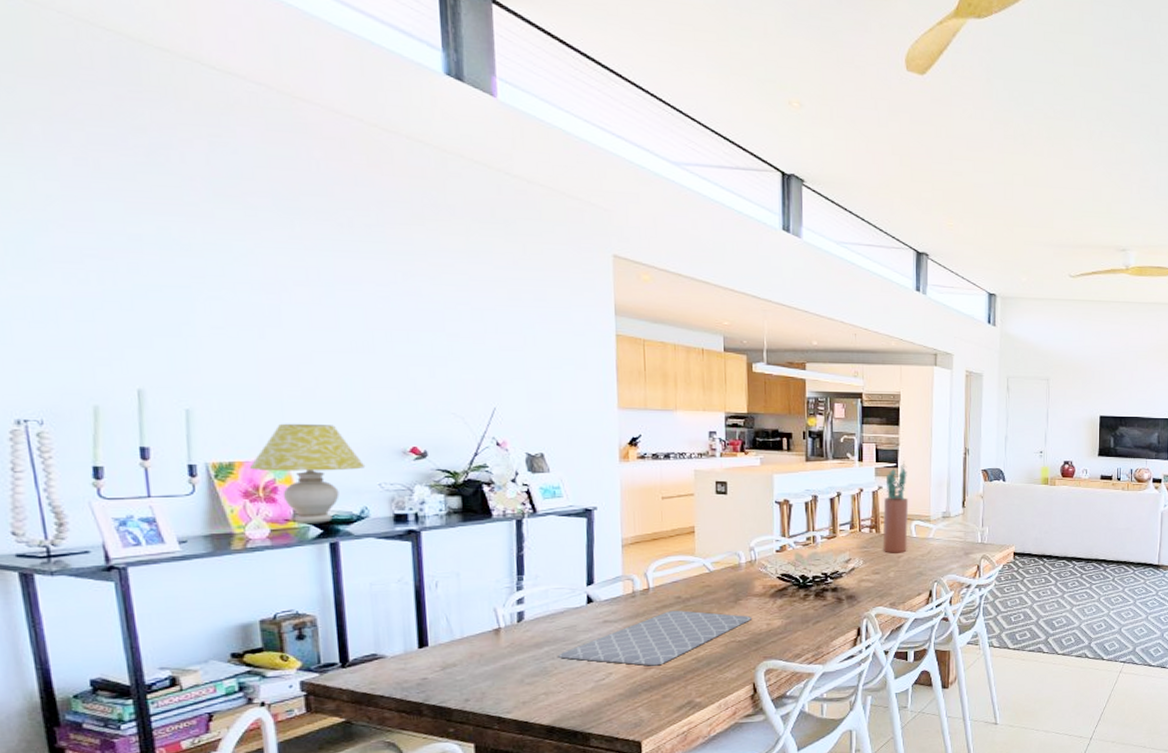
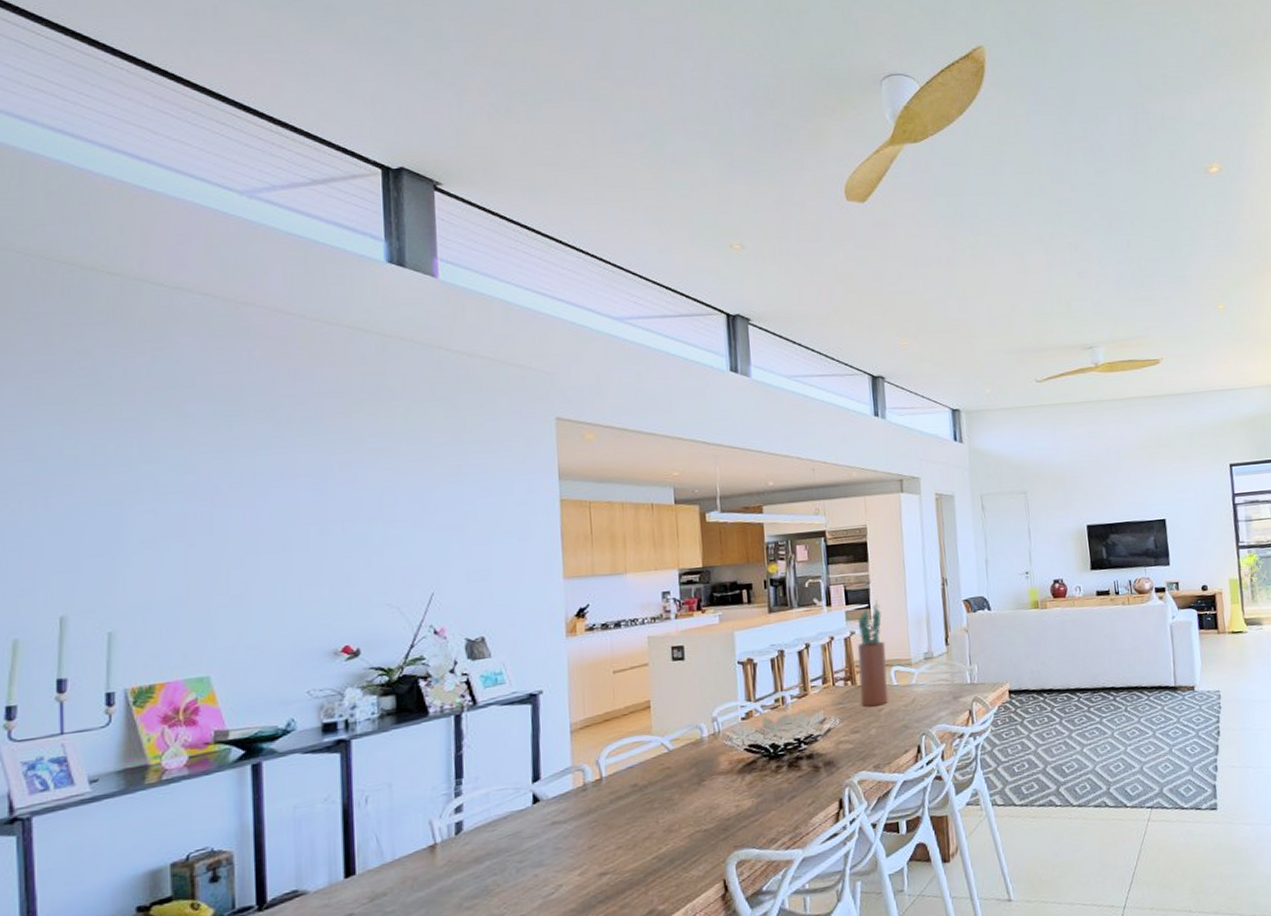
table lamp: present [250,423,366,525] -> none [171,632,294,747]
placemat: present [558,610,751,666] -> none [501,798,718,874]

